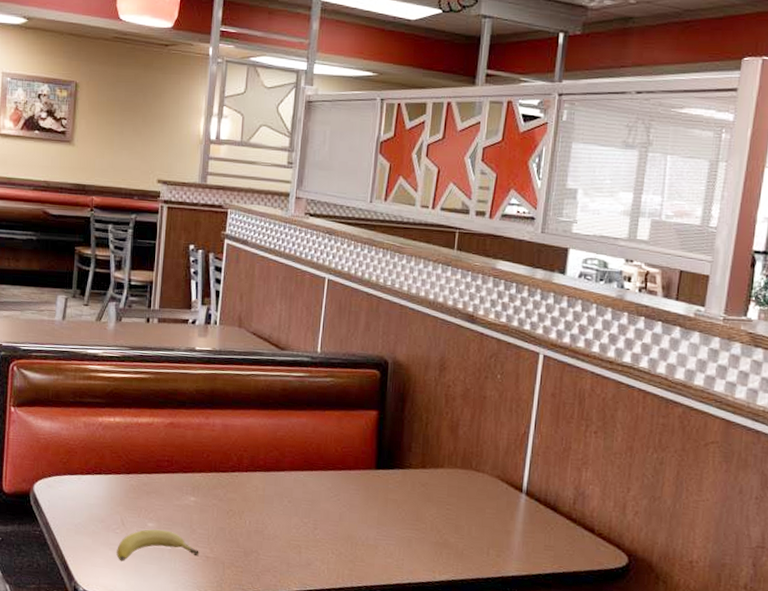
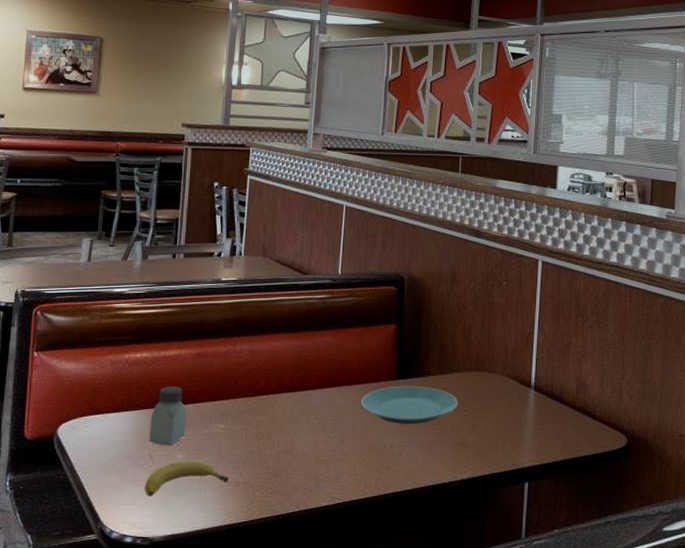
saltshaker: none [121,453,159,514] -> present [149,386,187,446]
plate: none [336,475,441,519] -> present [360,385,458,424]

